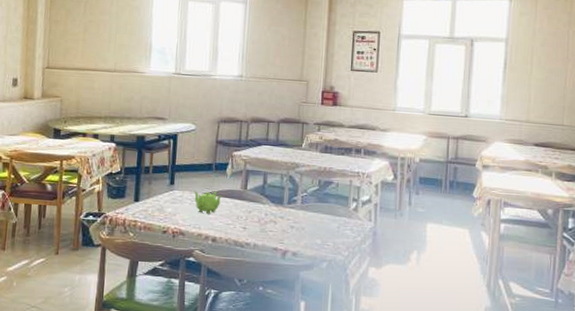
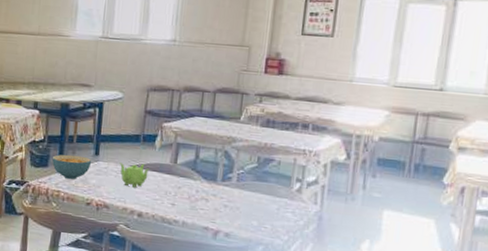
cereal bowl: none [129,185,168,209] -> present [52,154,92,179]

